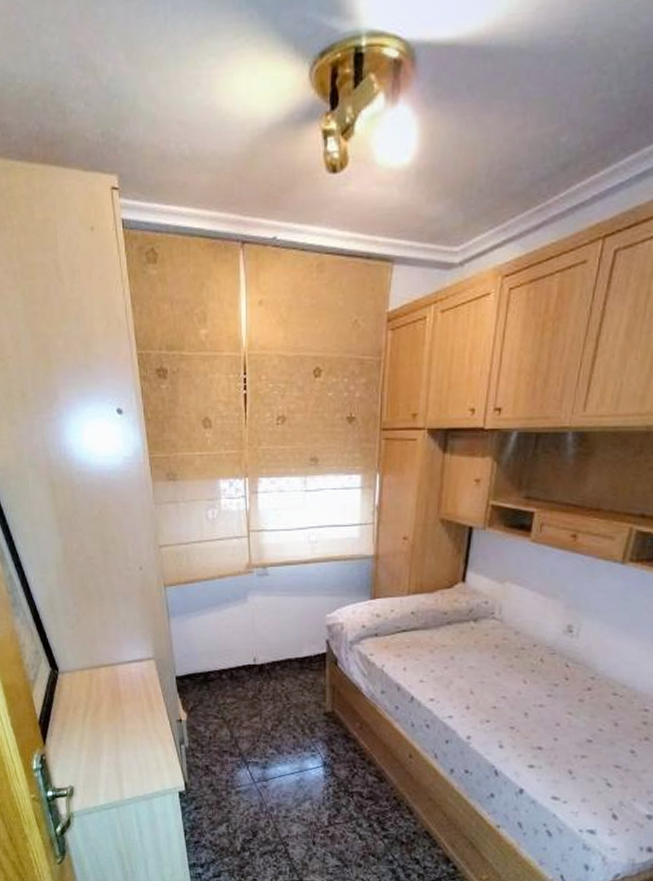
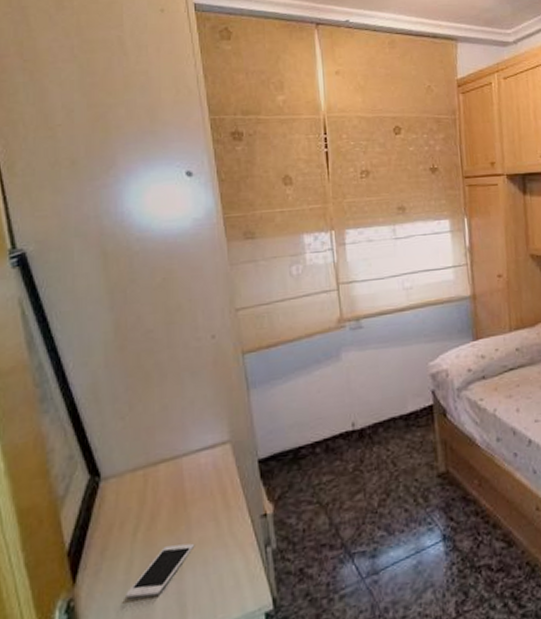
cell phone: none [80,729,128,763] -> present [126,543,195,599]

